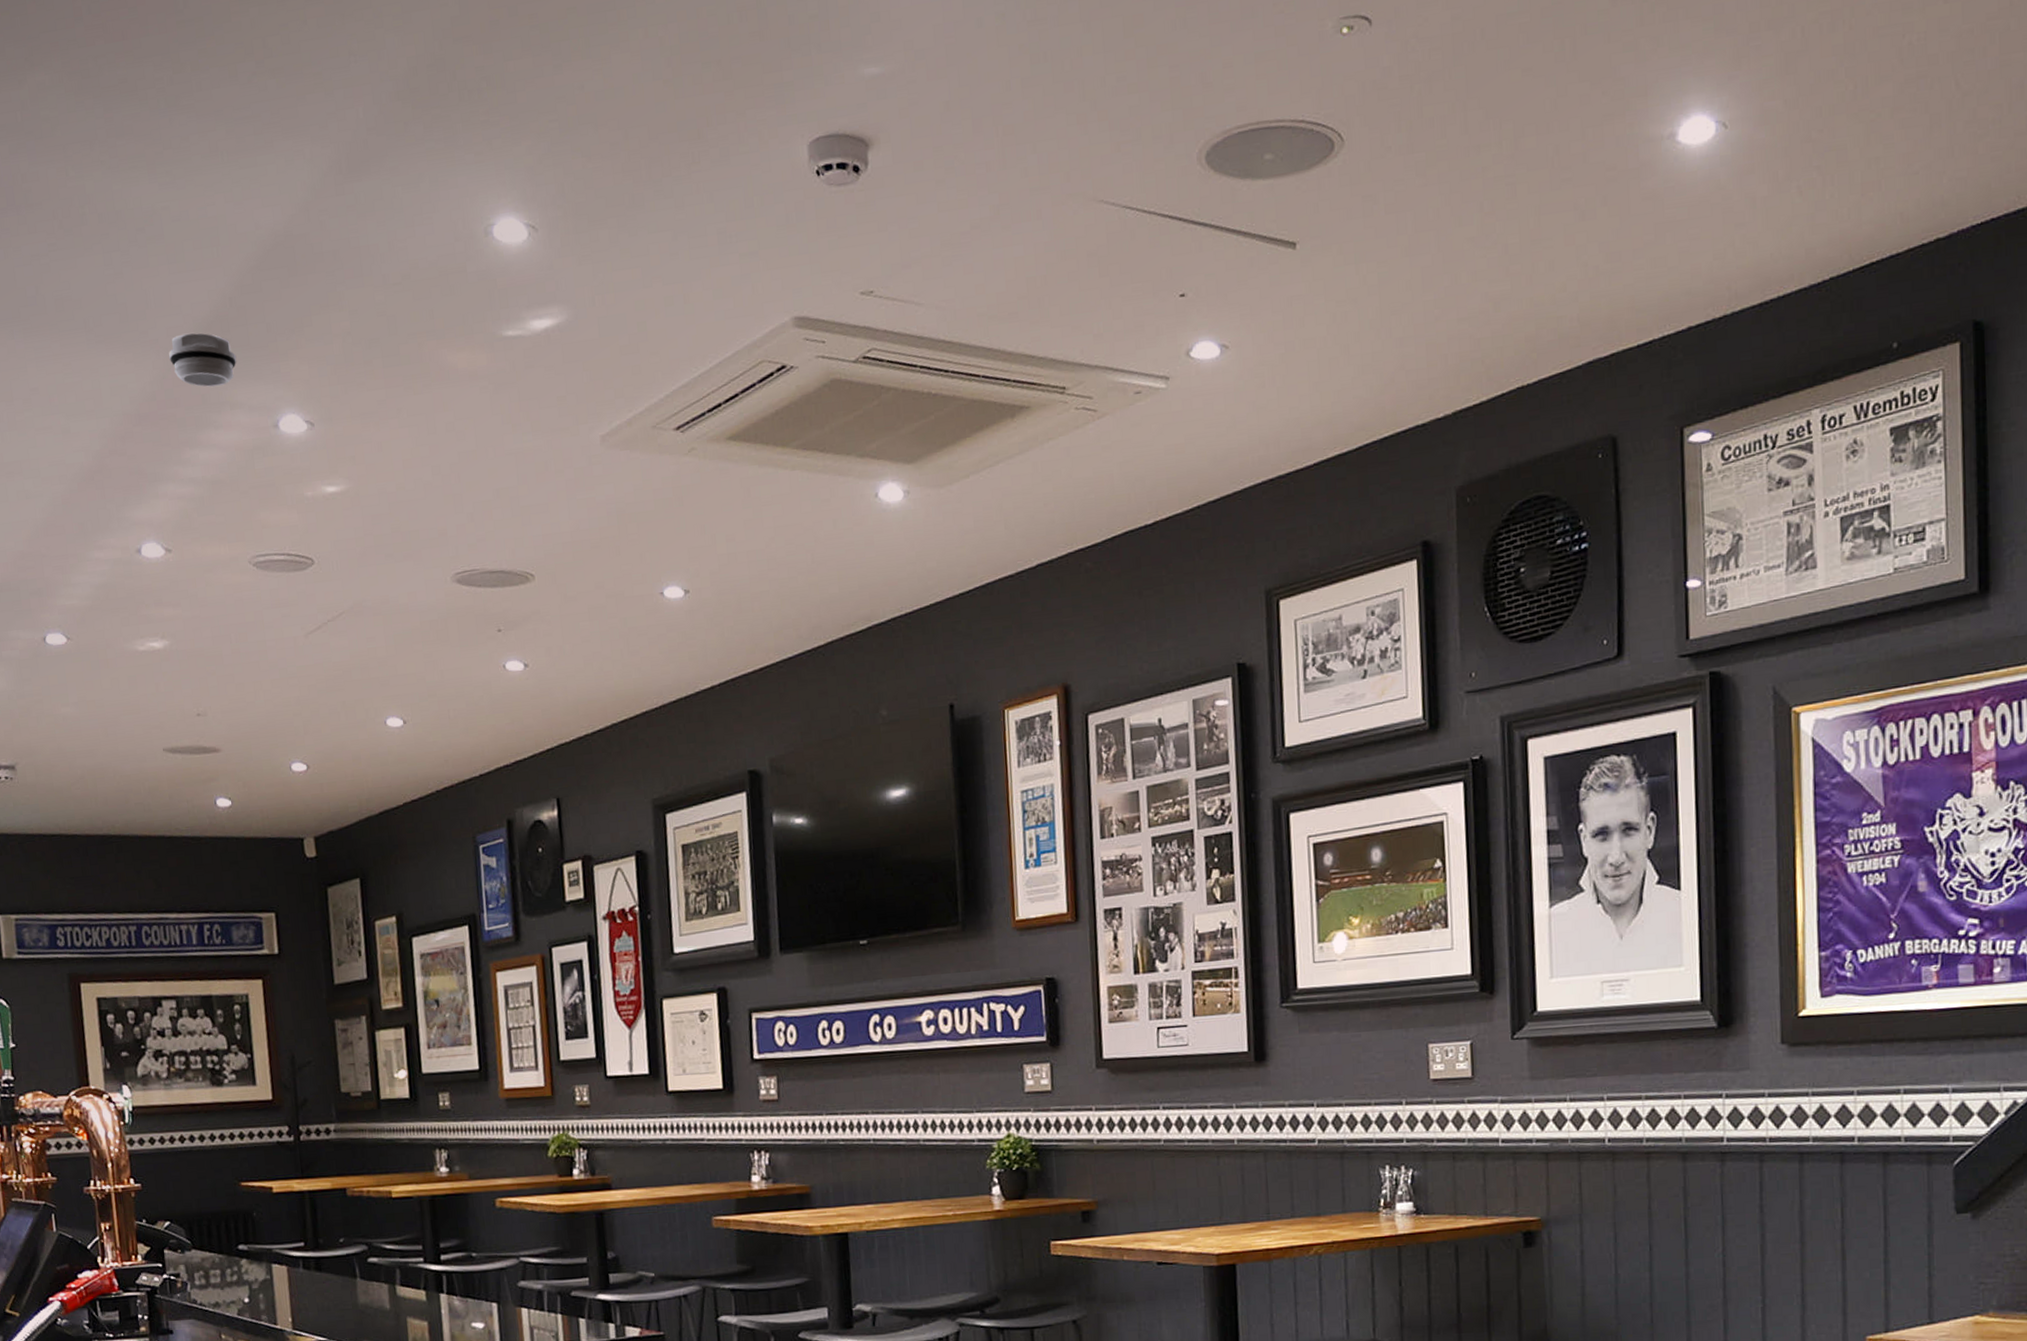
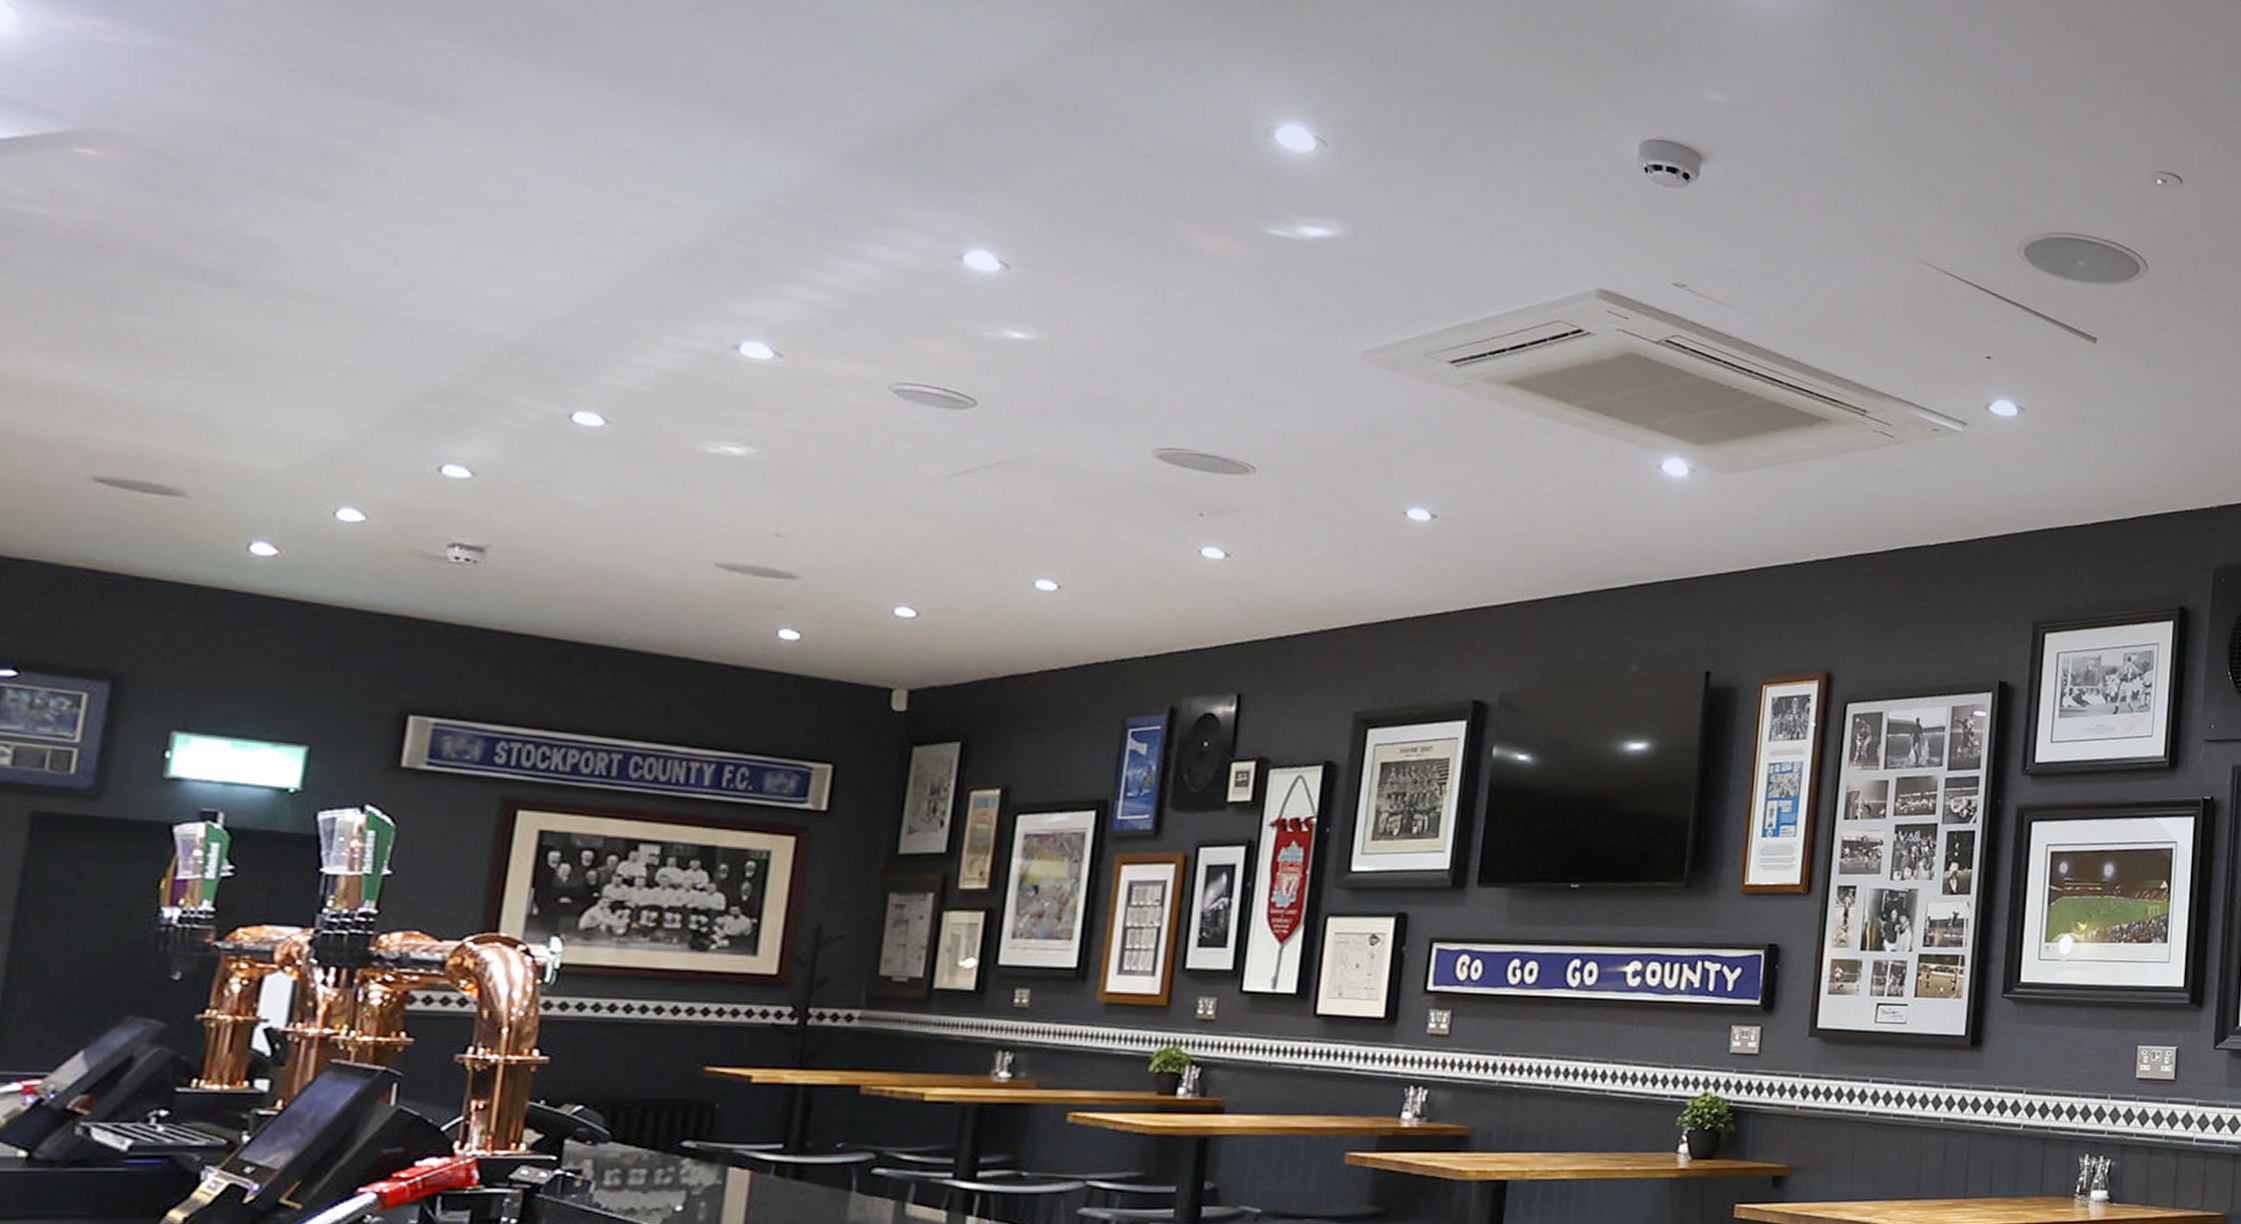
smoke detector: present [169,333,237,387] -> none [831,140,924,204]

